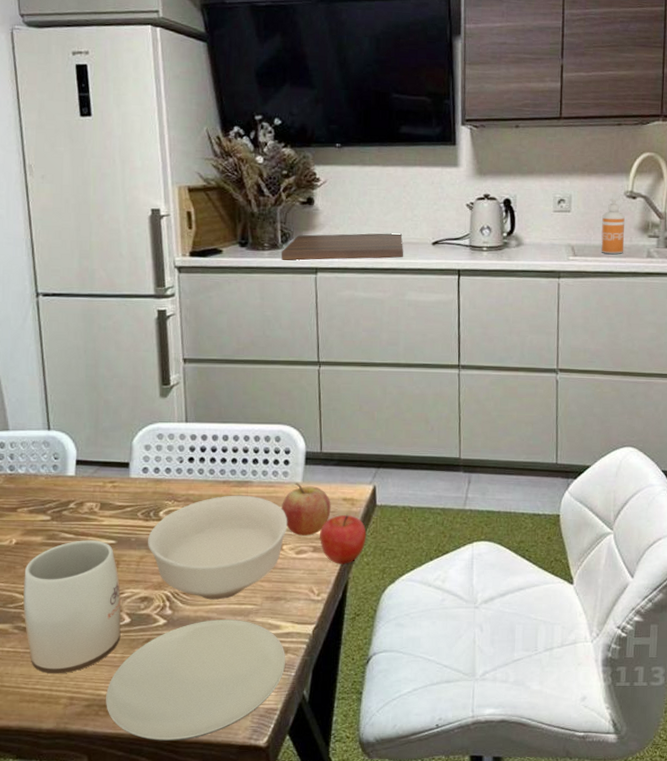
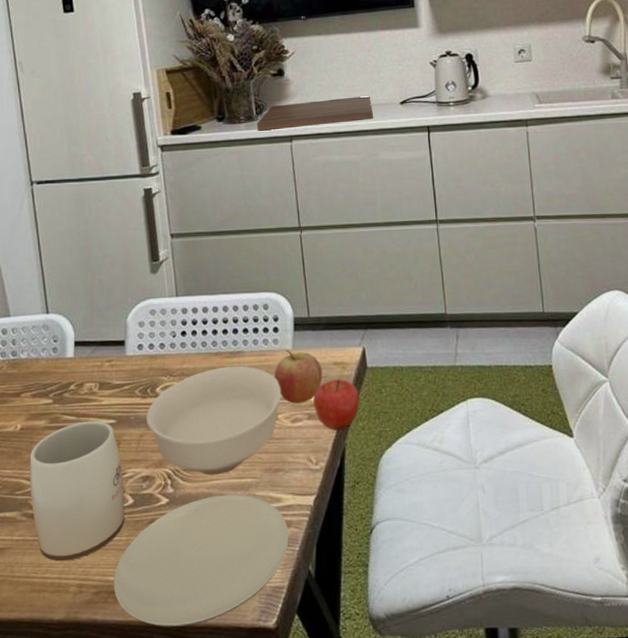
soap dispenser: present [601,198,625,255] -> none [563,44,589,99]

